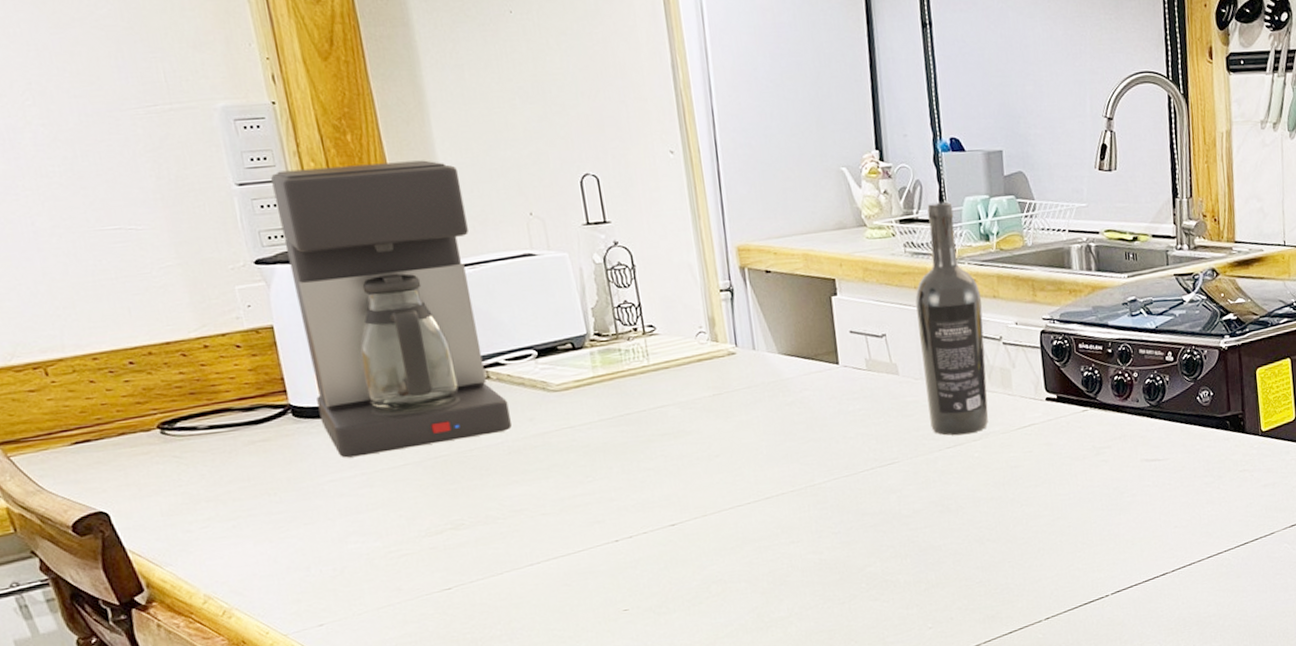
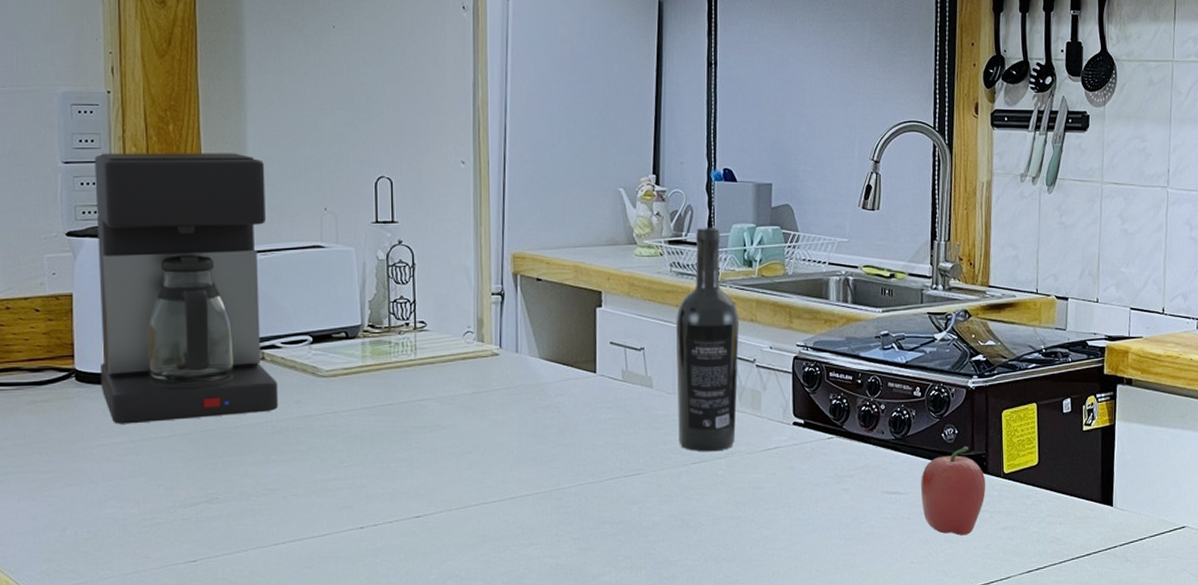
fruit: none [1178,407,1245,497] -> present [920,446,986,535]

